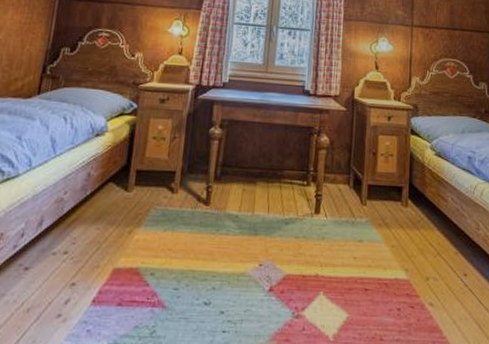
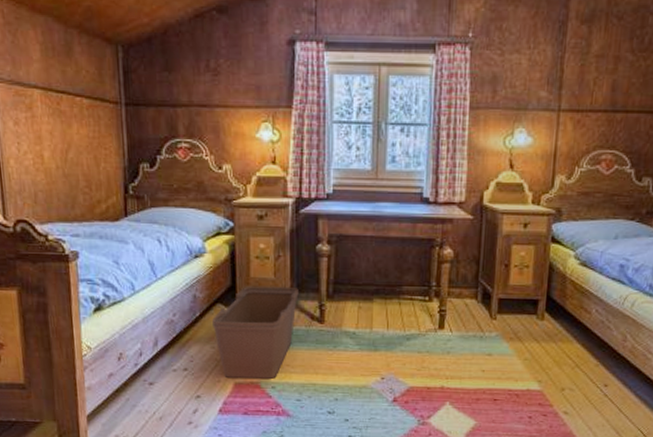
bicycle basket: none [101,166,189,265] -> present [212,286,299,380]

